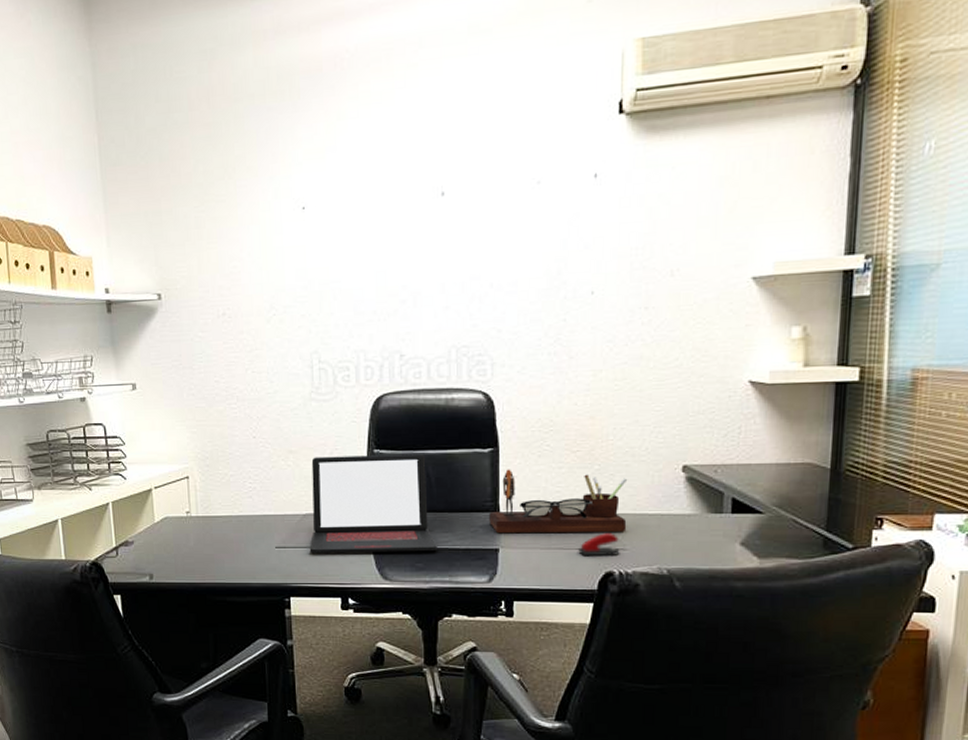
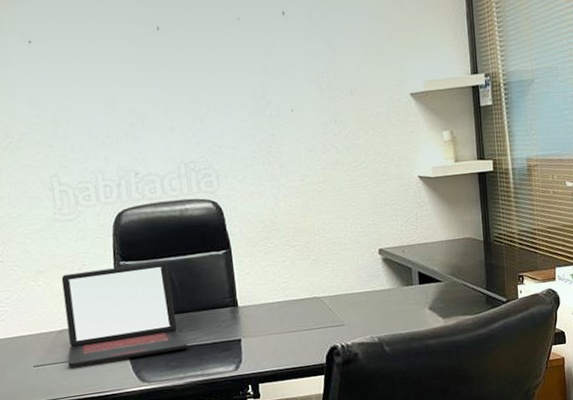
desk organizer: present [489,469,628,534] -> none [229,264,343,326]
stapler: present [578,533,620,557] -> none [307,312,340,336]

